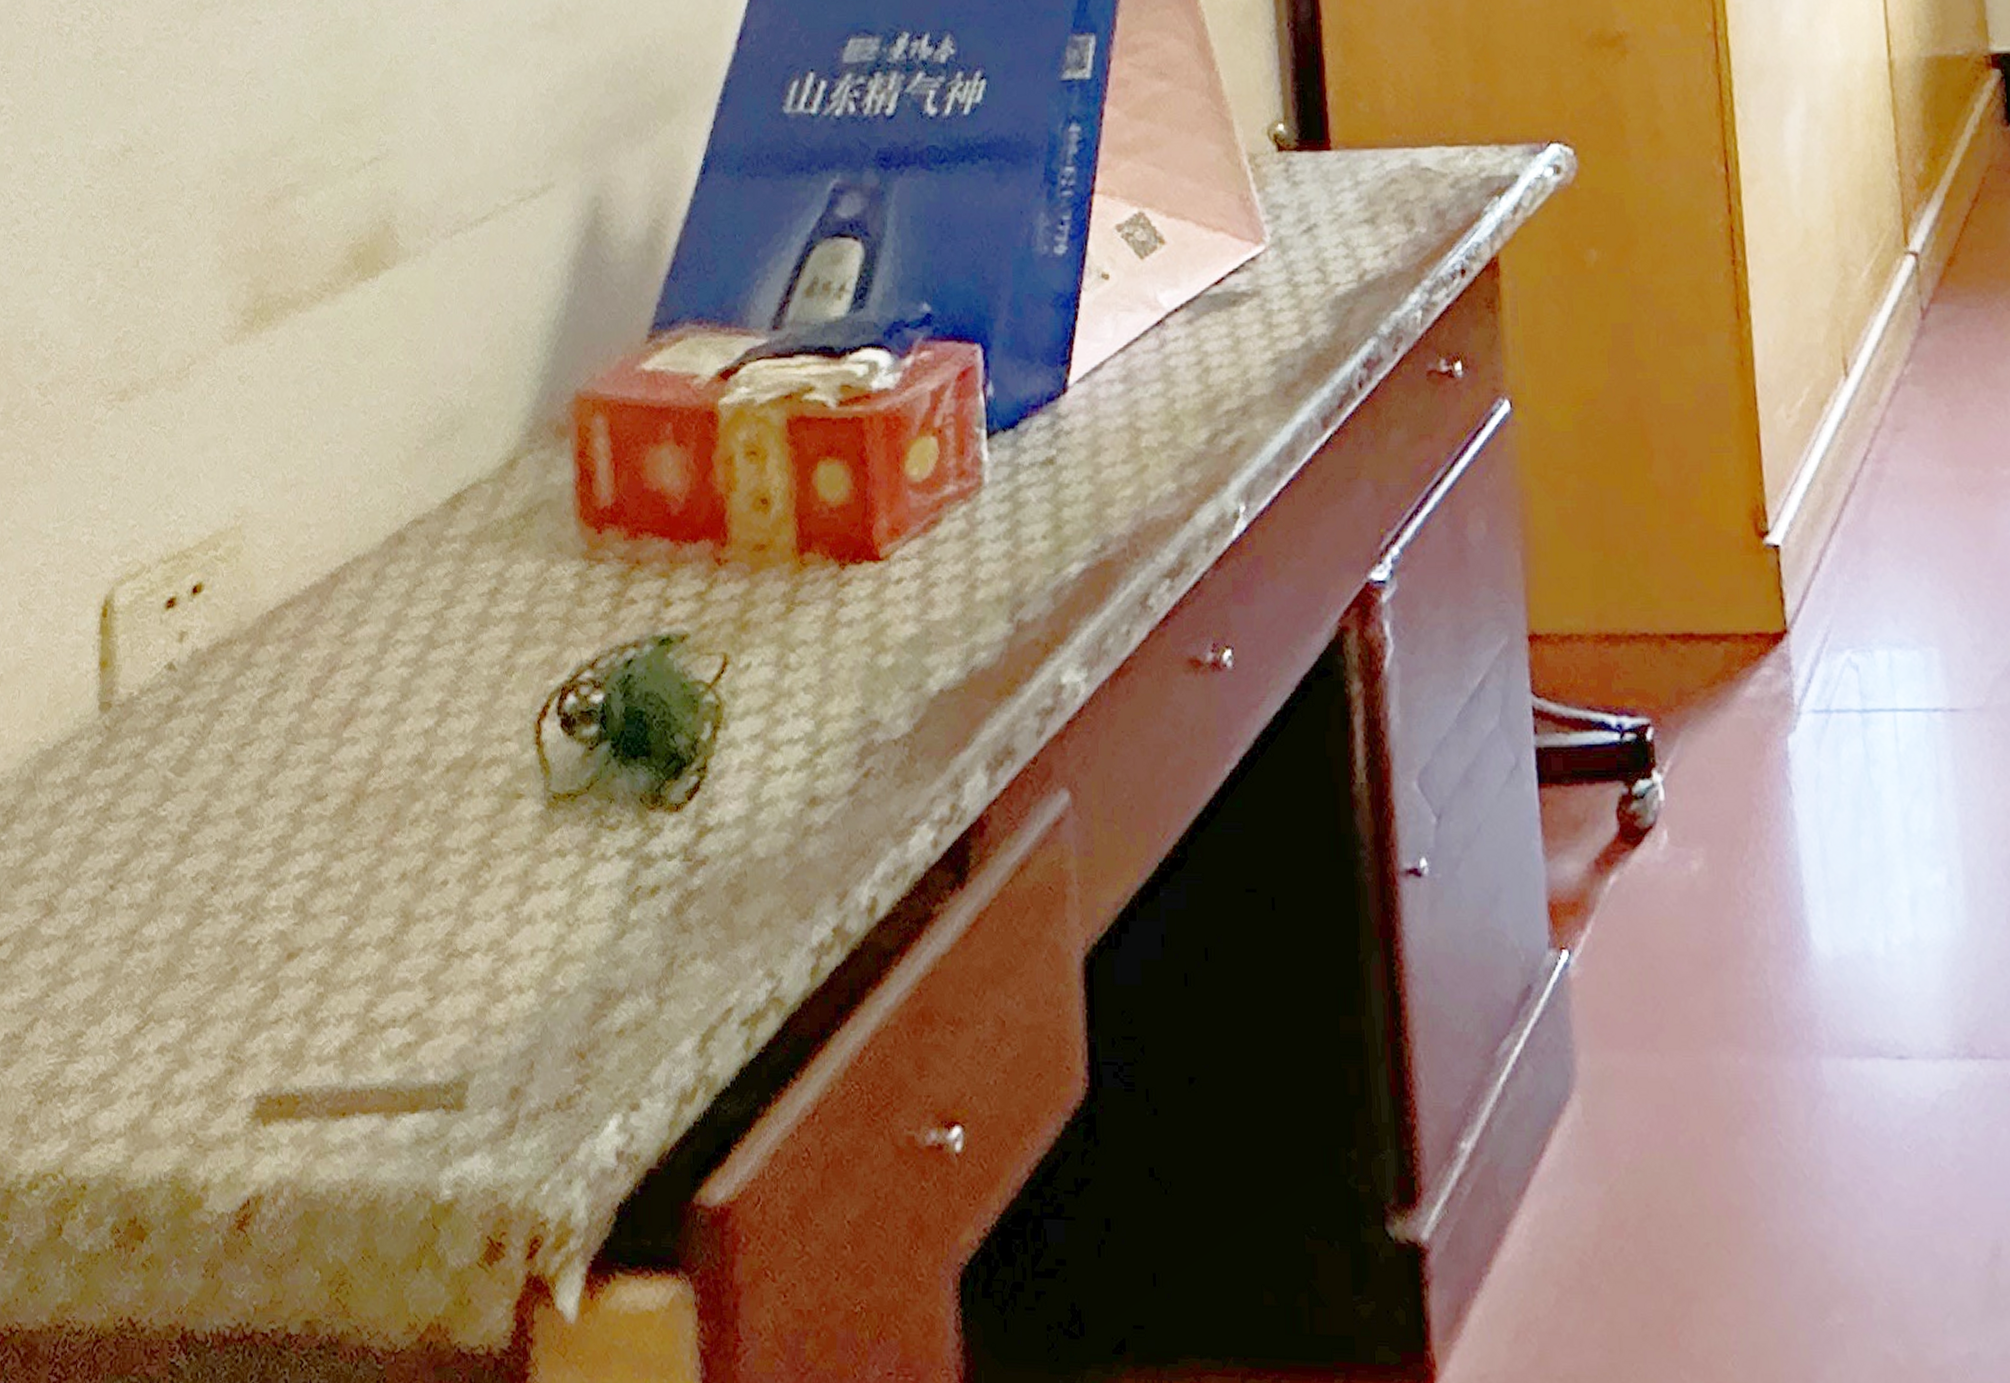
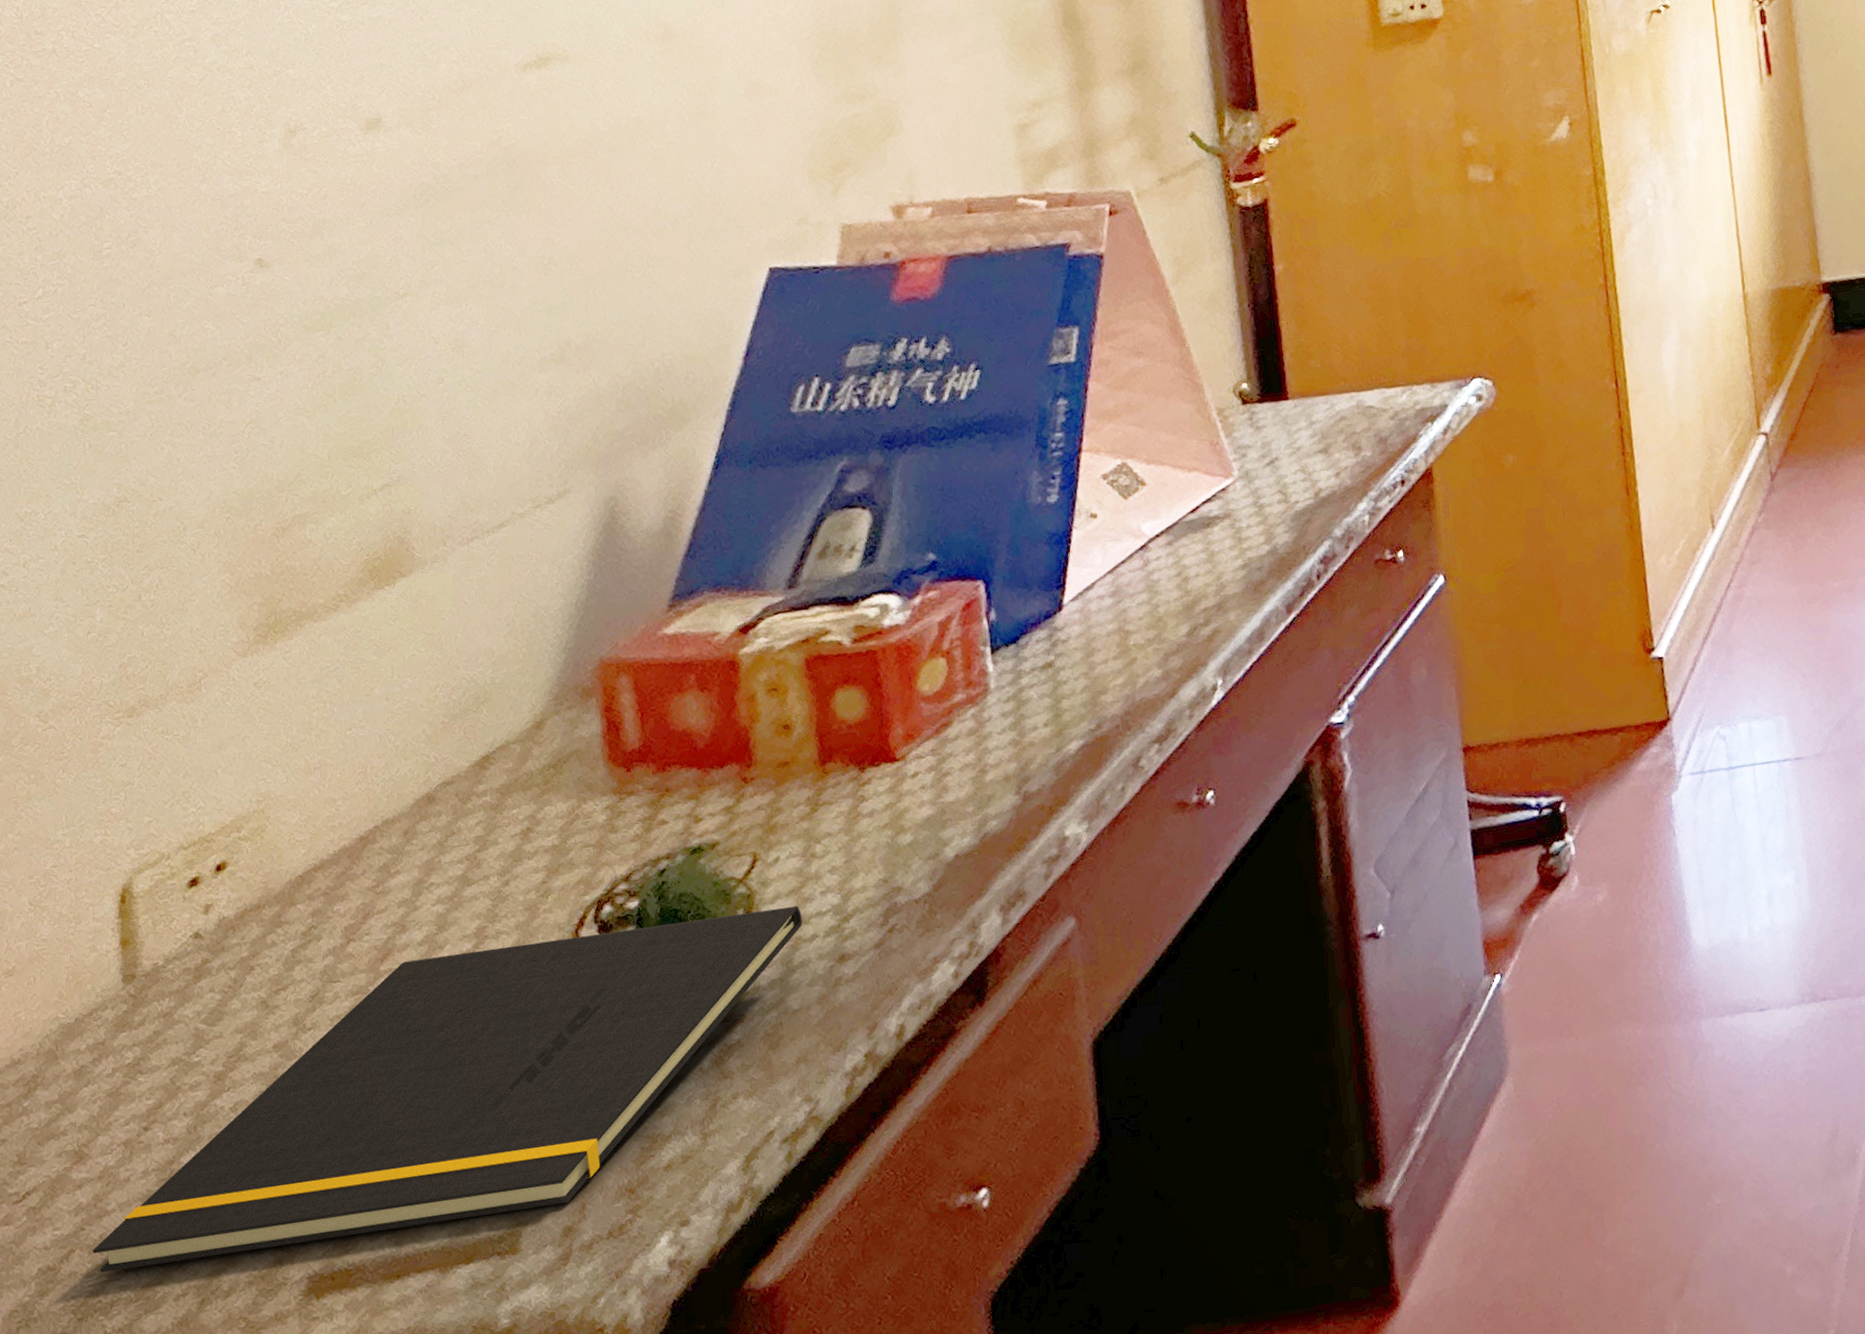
notepad: none [55,726,772,1058] -> present [92,905,802,1273]

